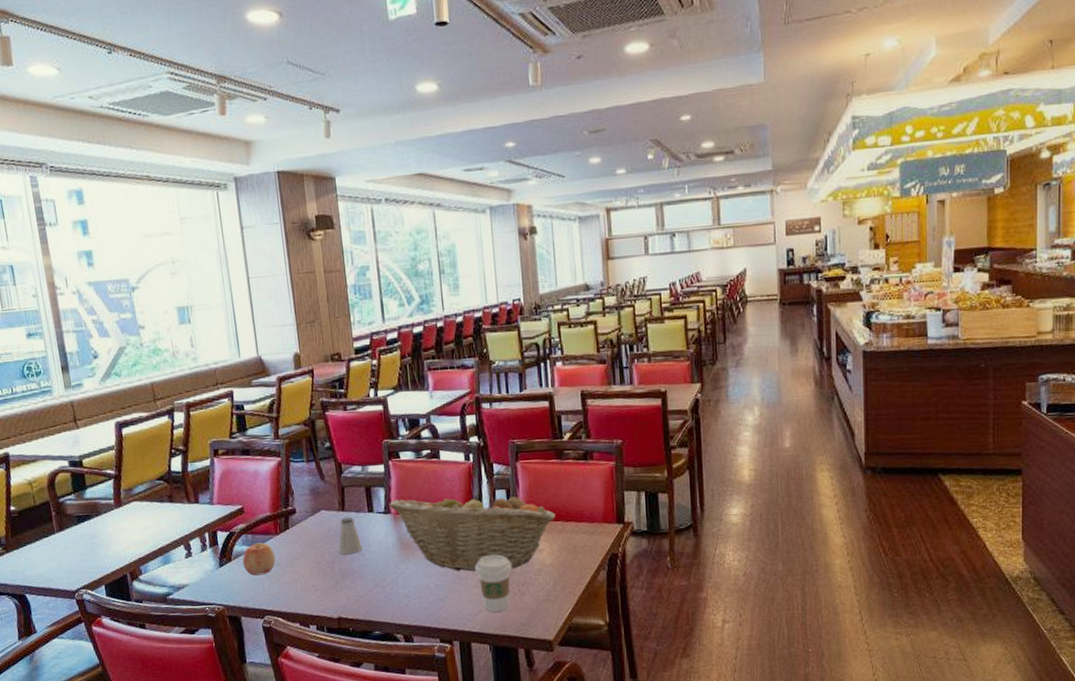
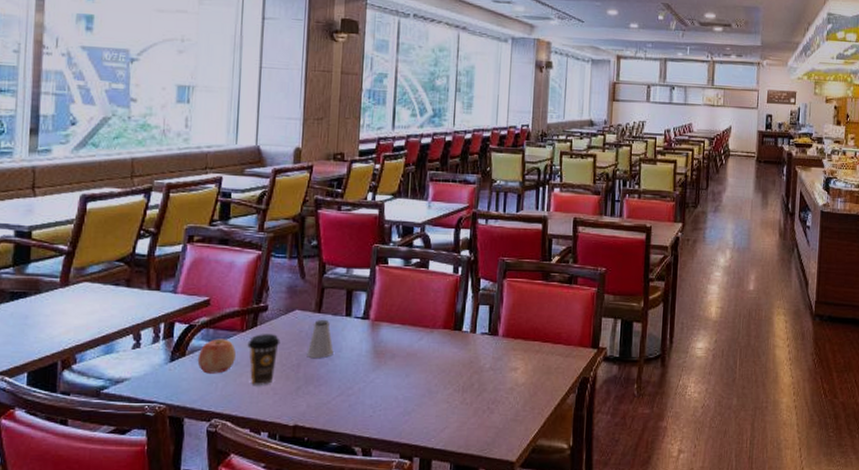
coffee cup: none [283,535,313,583] -> present [247,334,281,385]
fruit basket: present [389,490,555,572] -> none [369,303,534,386]
coffee cup: present [474,554,513,612] -> none [447,370,486,429]

